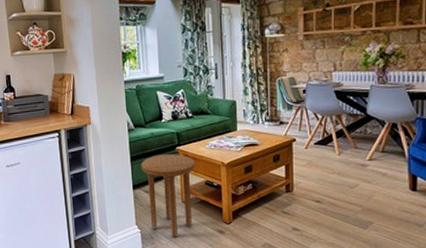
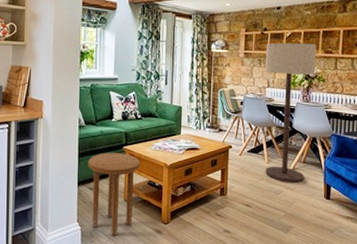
floor lamp: none [329,15,393,175] -> present [264,42,317,183]

